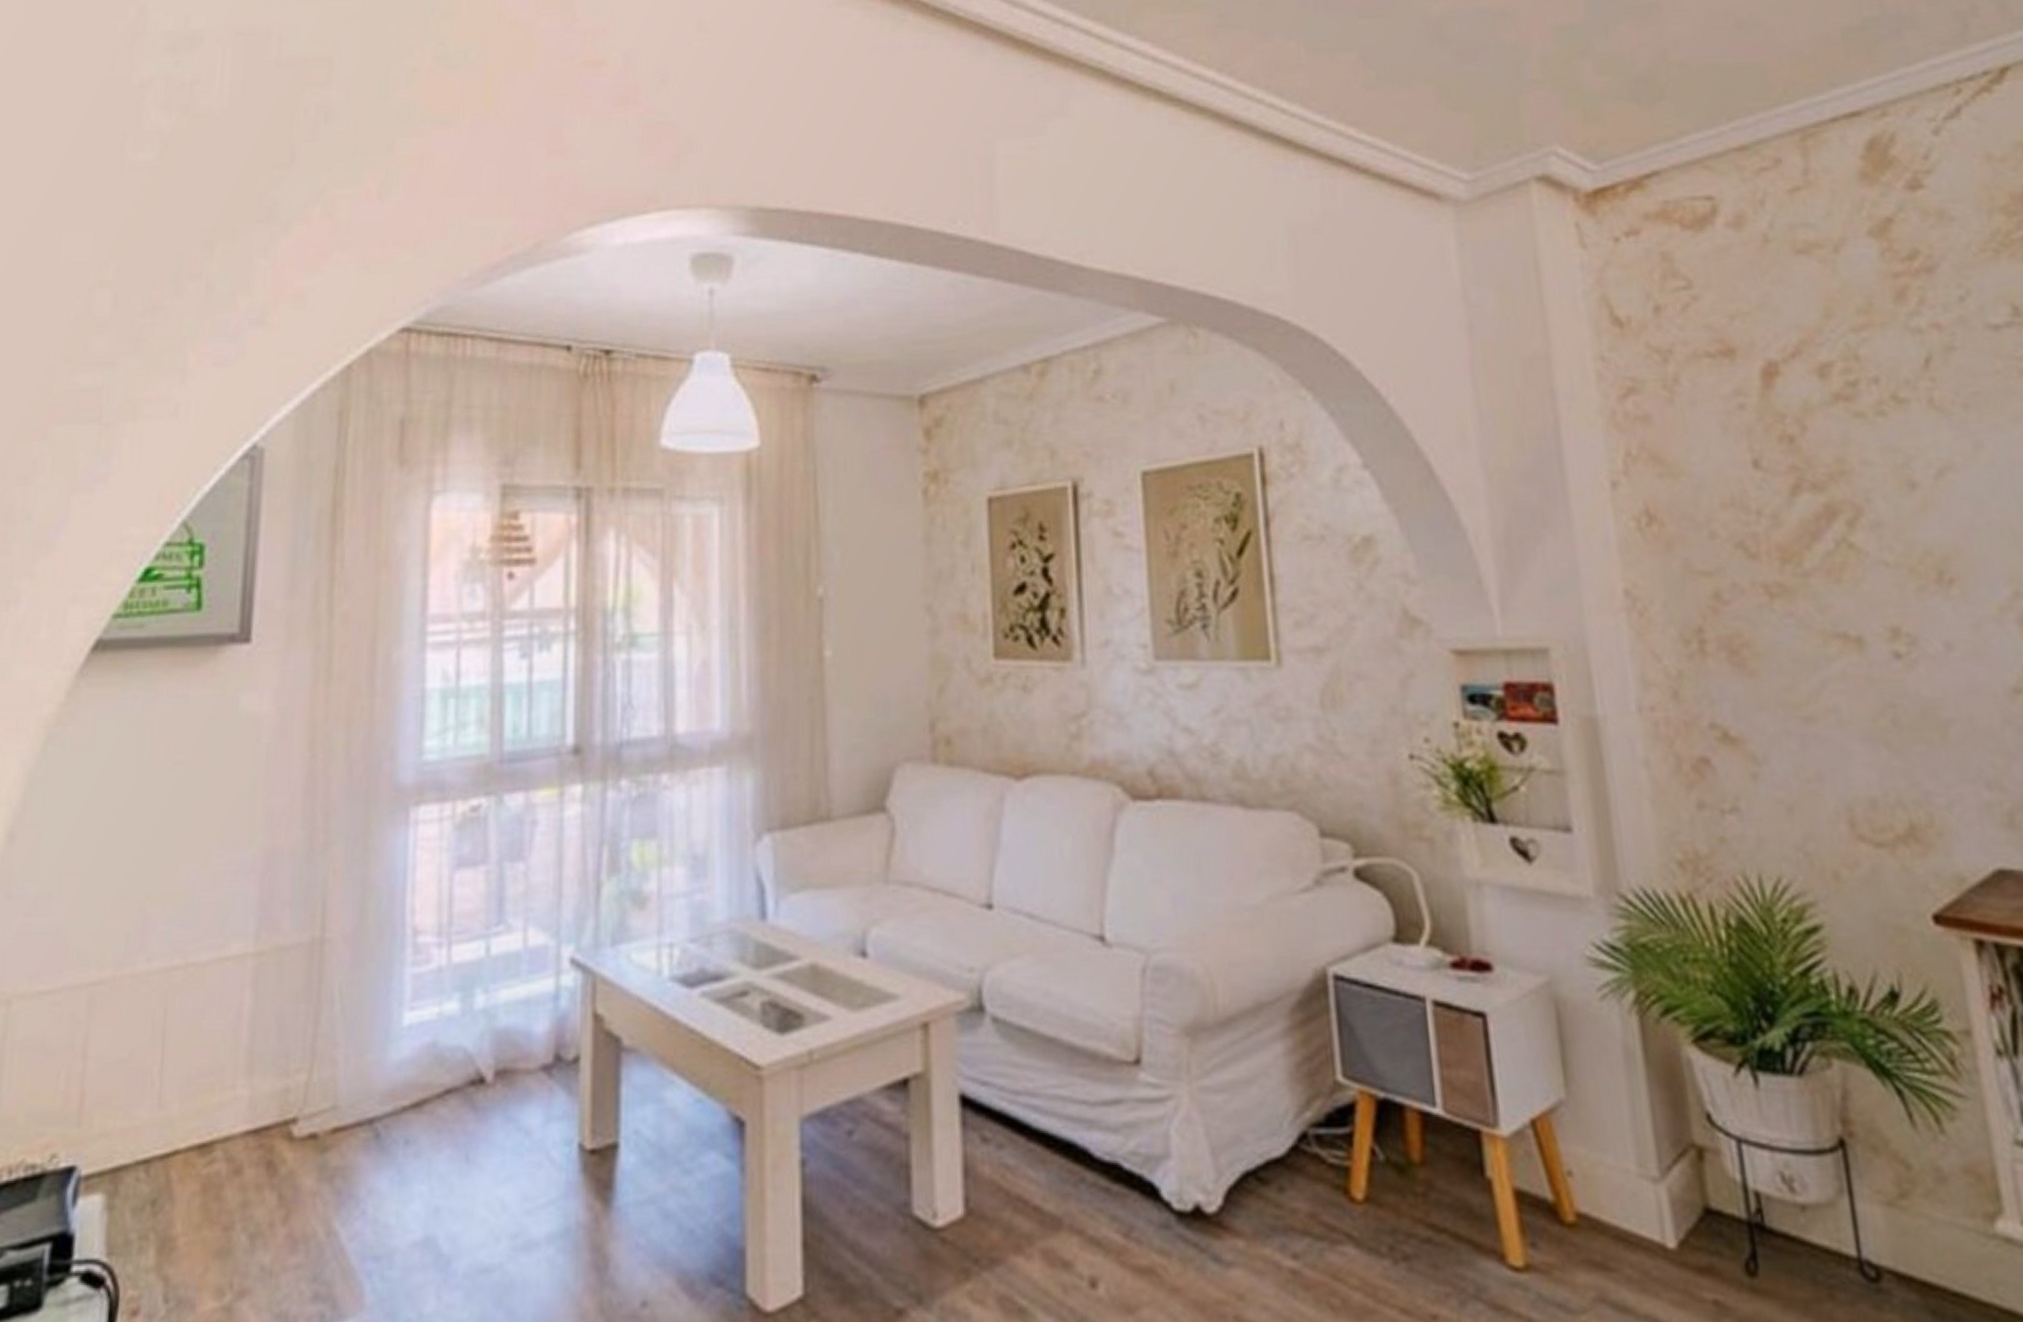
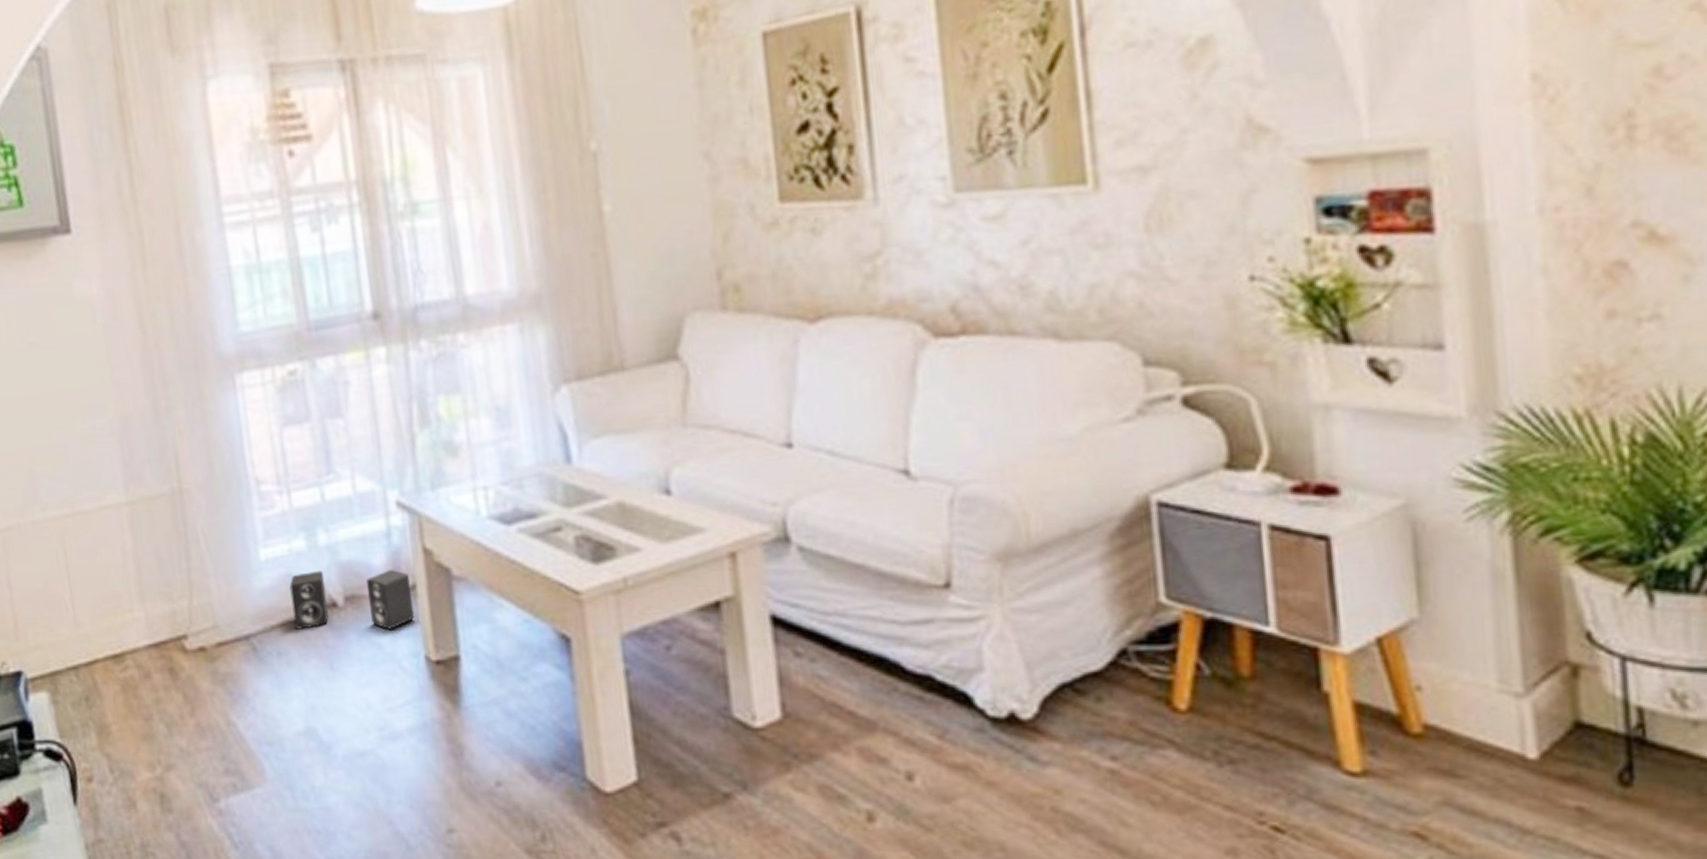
speaker: none [431,1037,574,1111] -> present [289,569,415,629]

